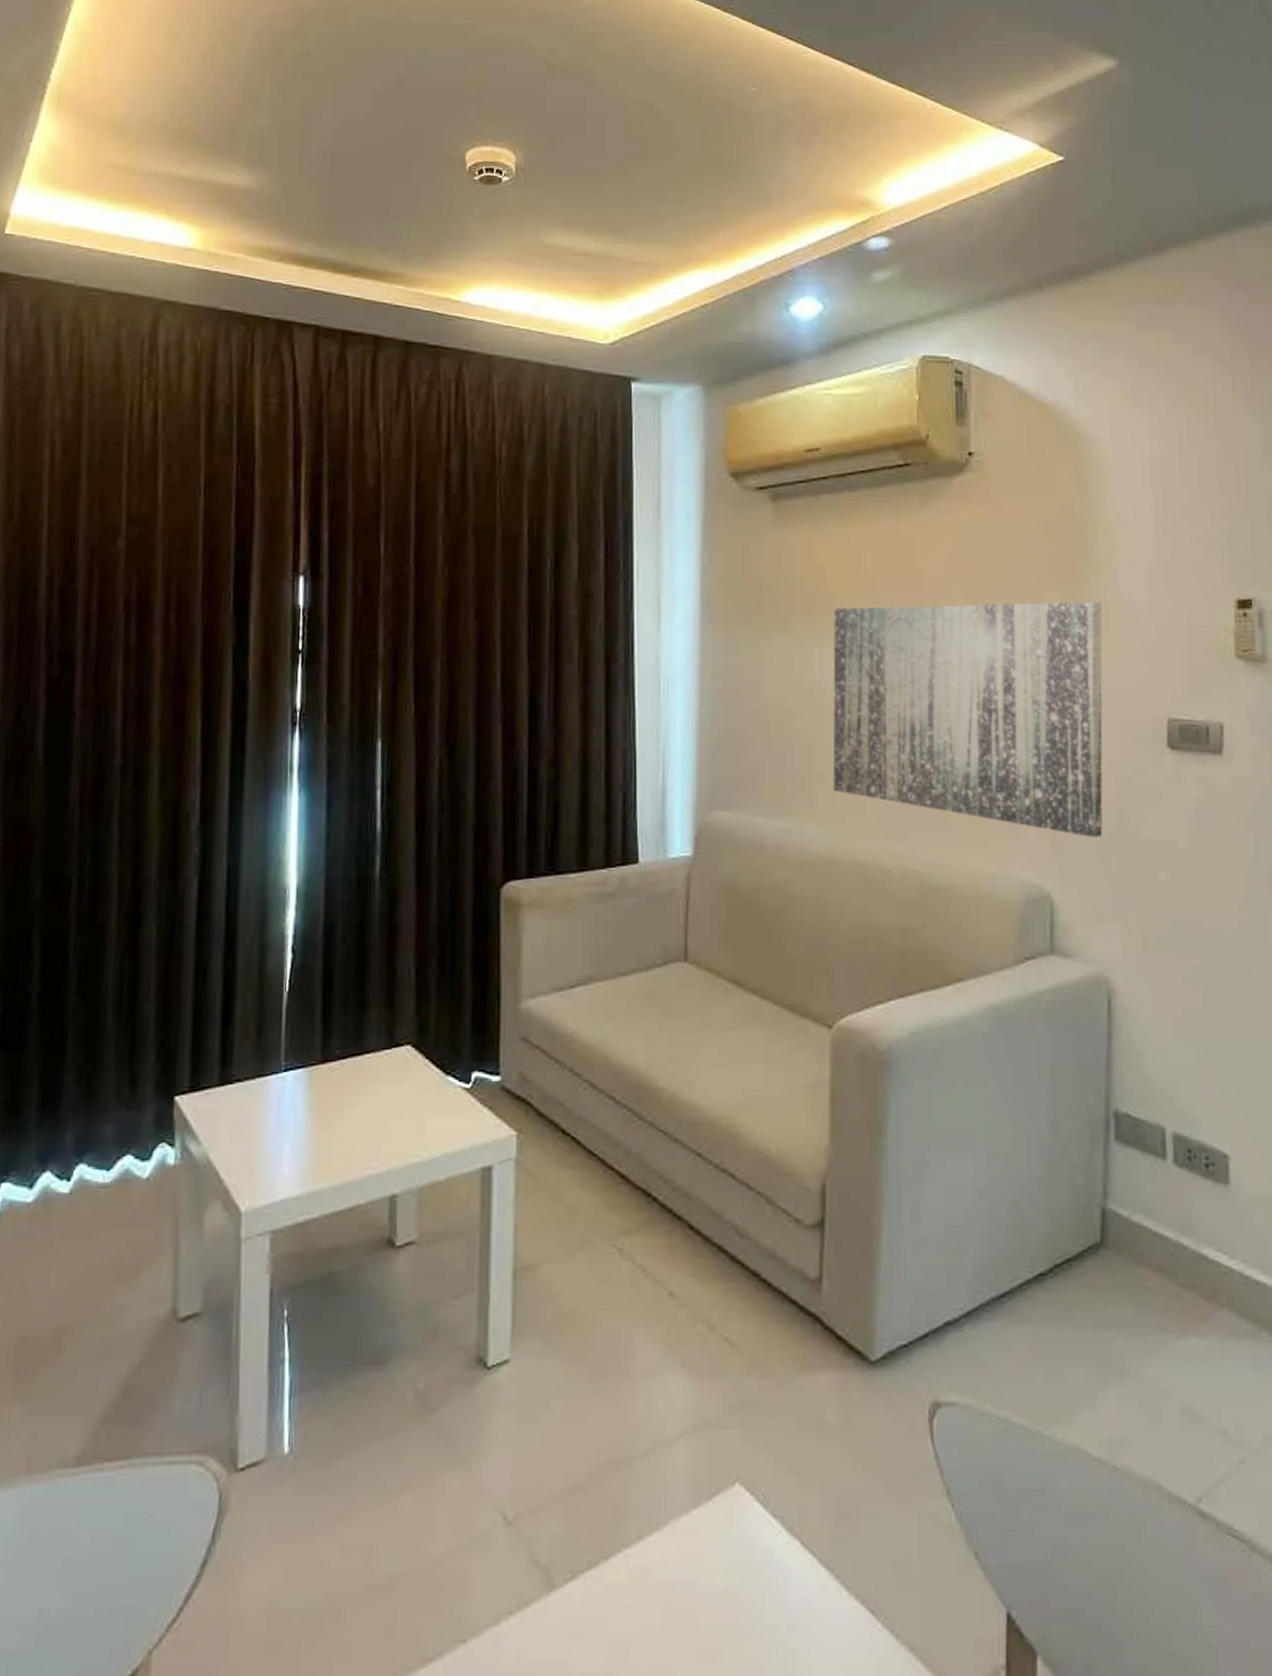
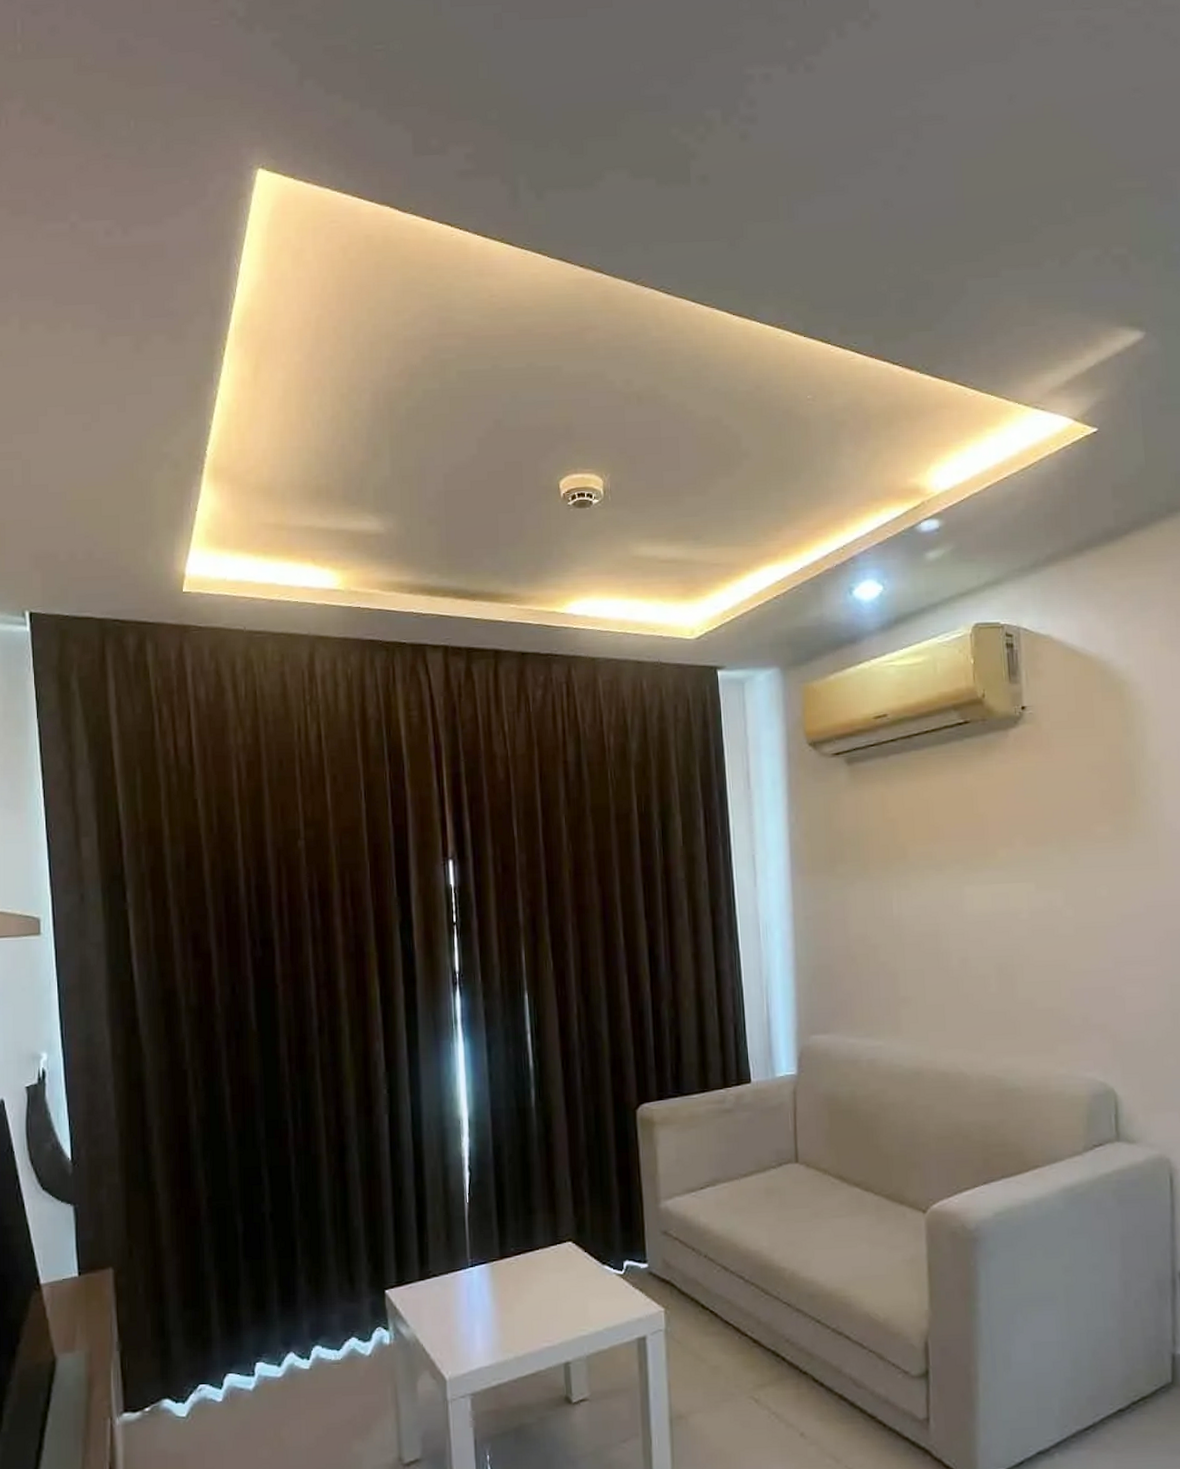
wall art: present [832,601,1103,838] -> none [907,831,1160,1039]

